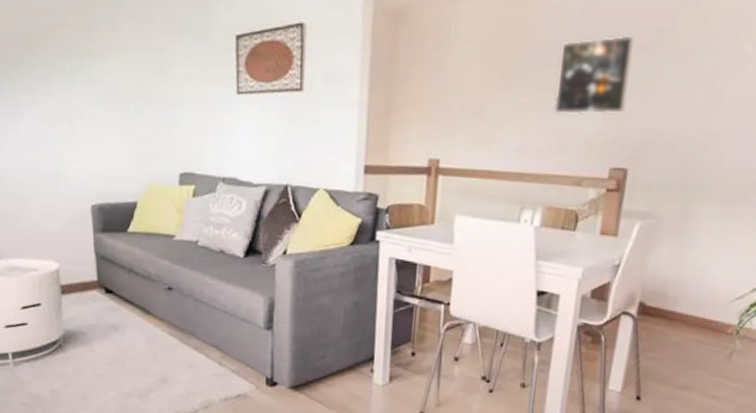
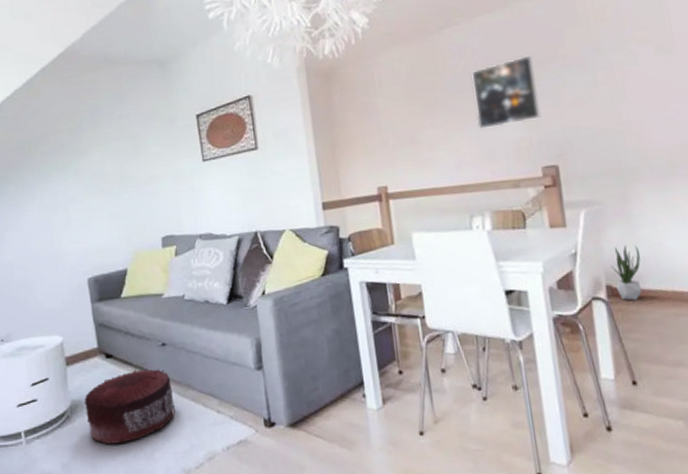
pouf: none [78,309,176,380] -> present [84,369,176,444]
potted plant: none [648,265,684,322] -> present [610,244,642,301]

